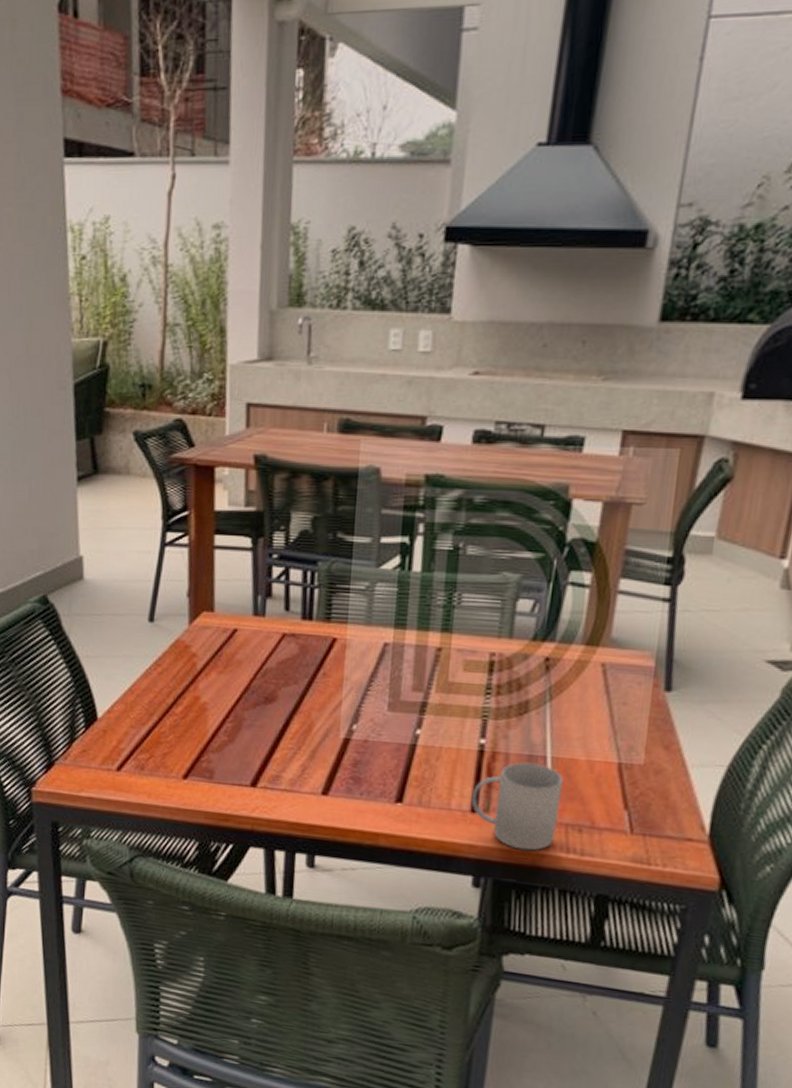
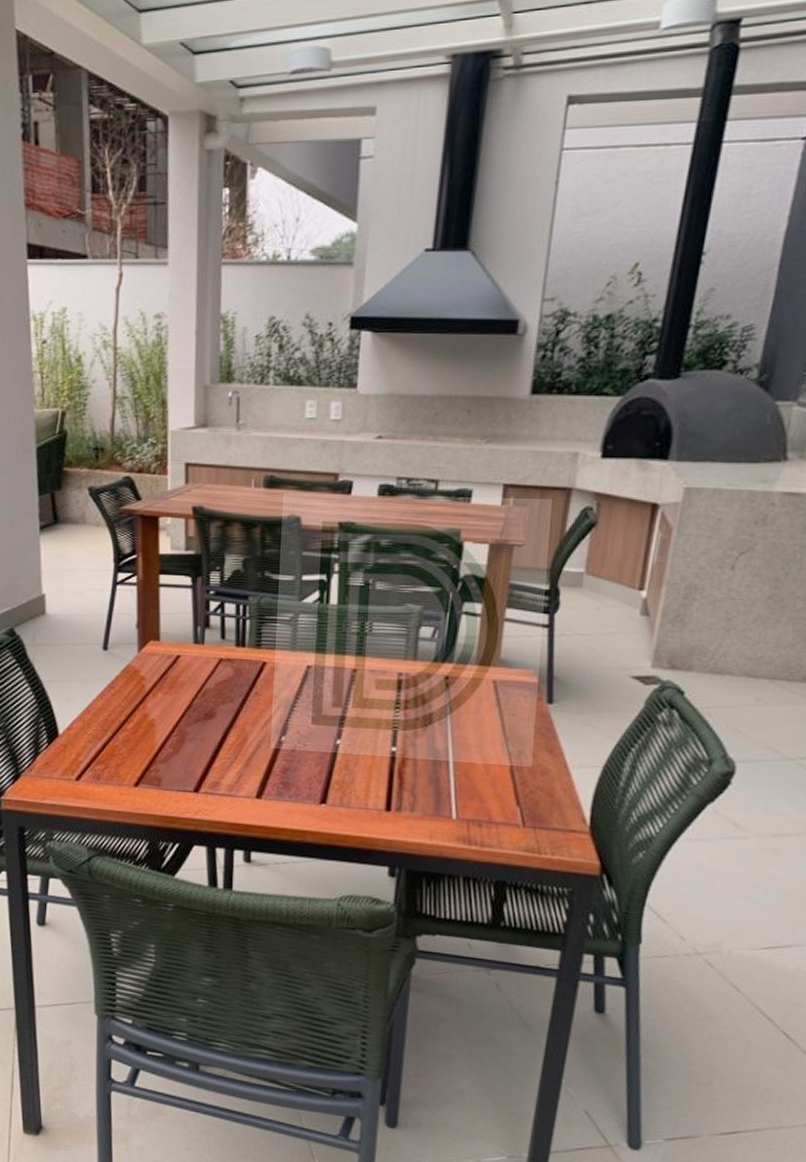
mug: present [471,762,564,851] -> none [385,766,464,844]

